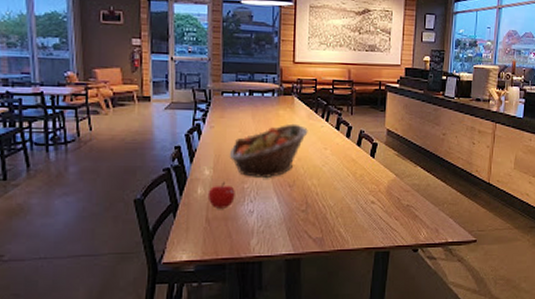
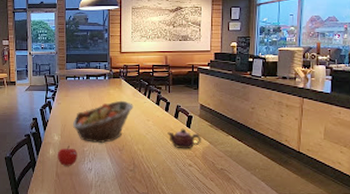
teapot: none [348,158,386,184] -> present [168,128,201,150]

